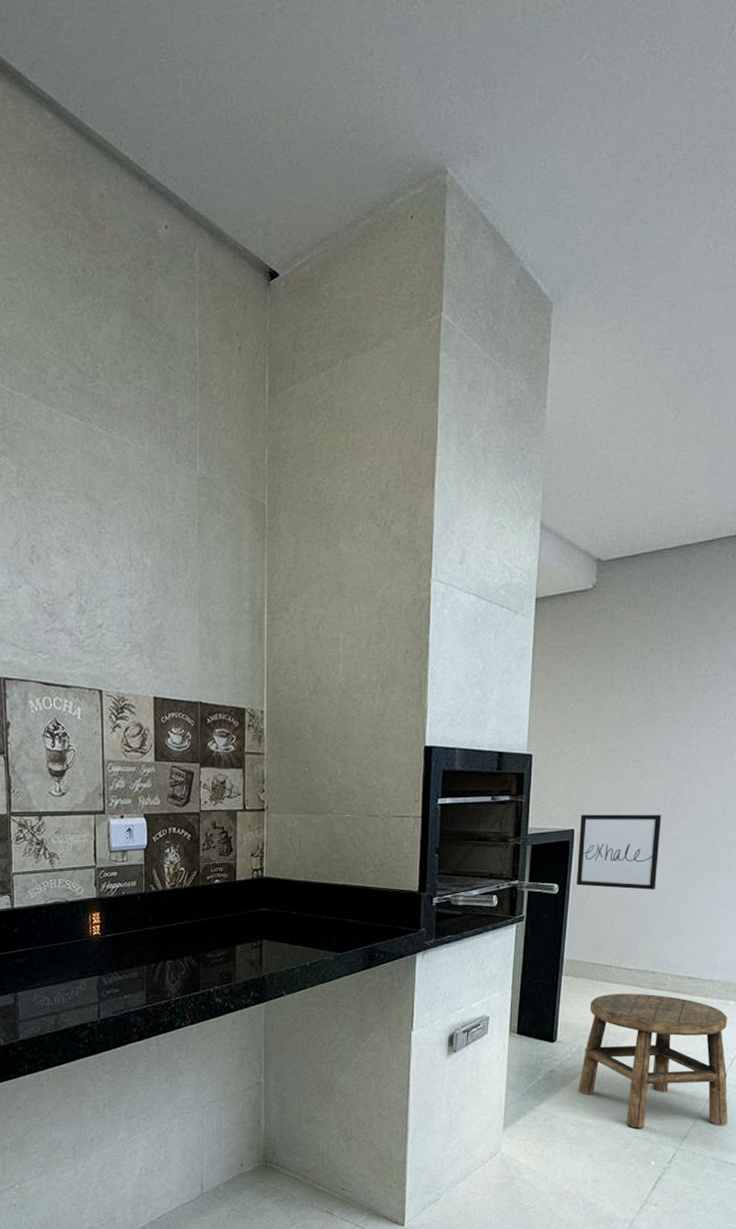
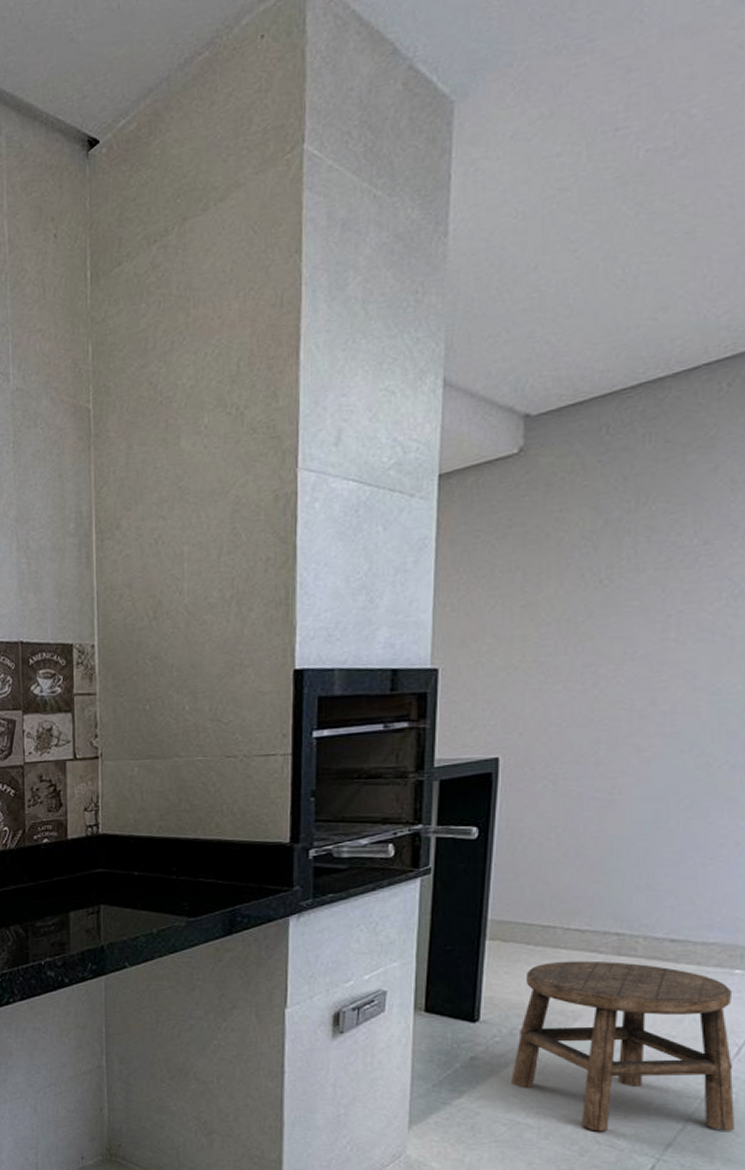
wall art: present [576,814,662,890] -> none [502,731,626,830]

